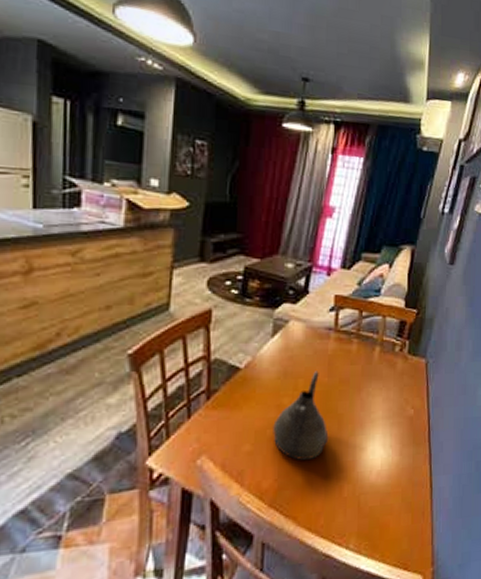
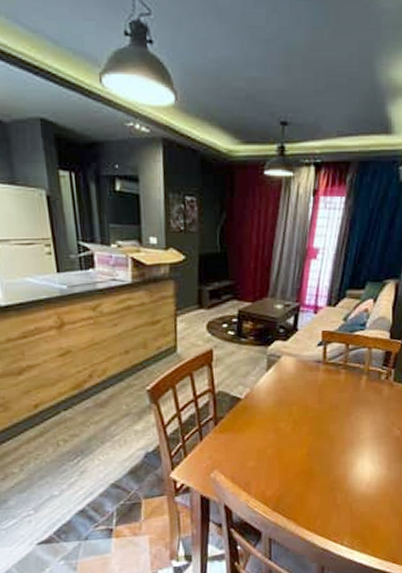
teapot: present [273,371,329,461] -> none [272,399,322,475]

